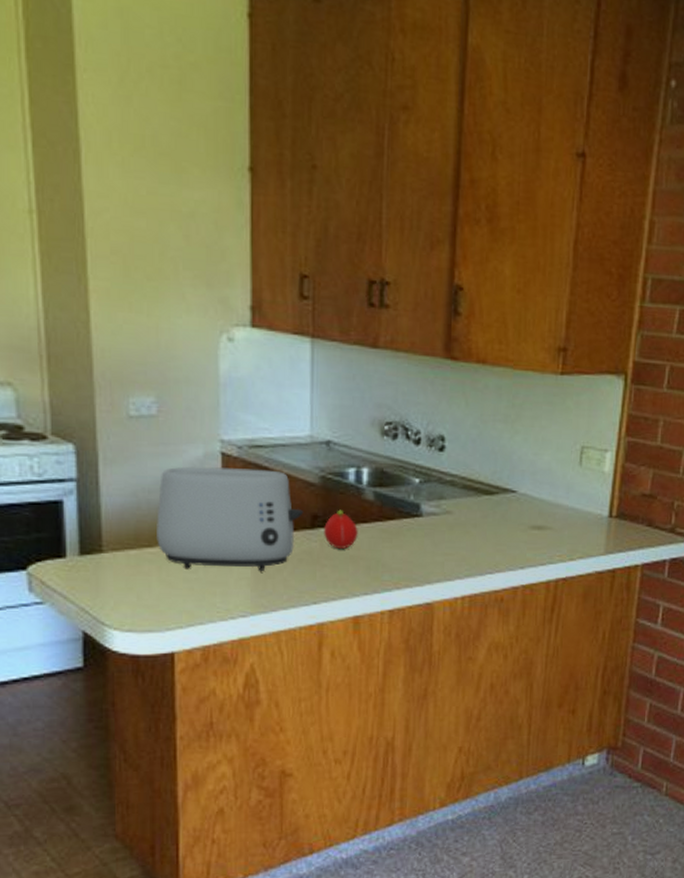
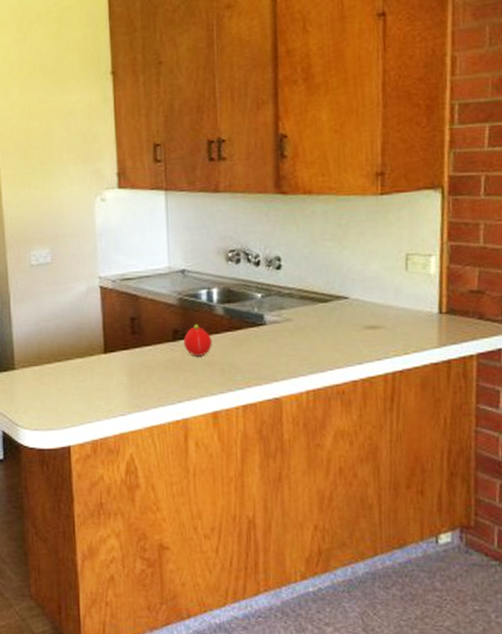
toaster: present [157,466,304,571] -> none [53,297,167,379]

